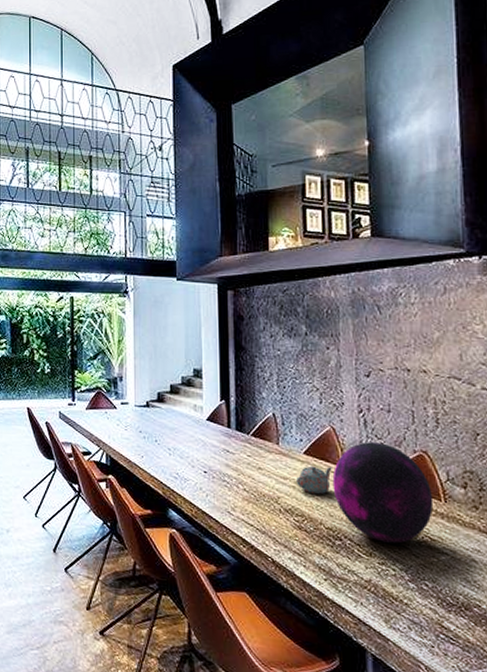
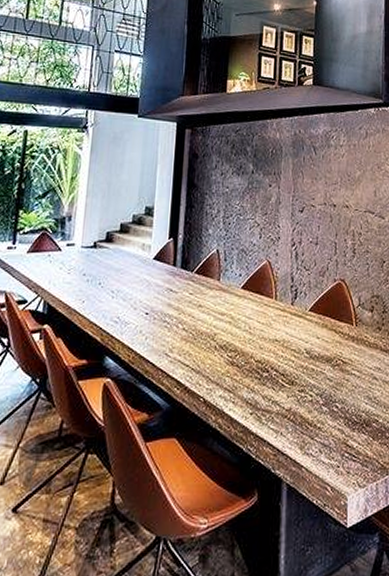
teapot: present [296,465,332,495] -> none [233,300,265,329]
decorative orb: present [332,442,434,544] -> none [264,273,347,369]

